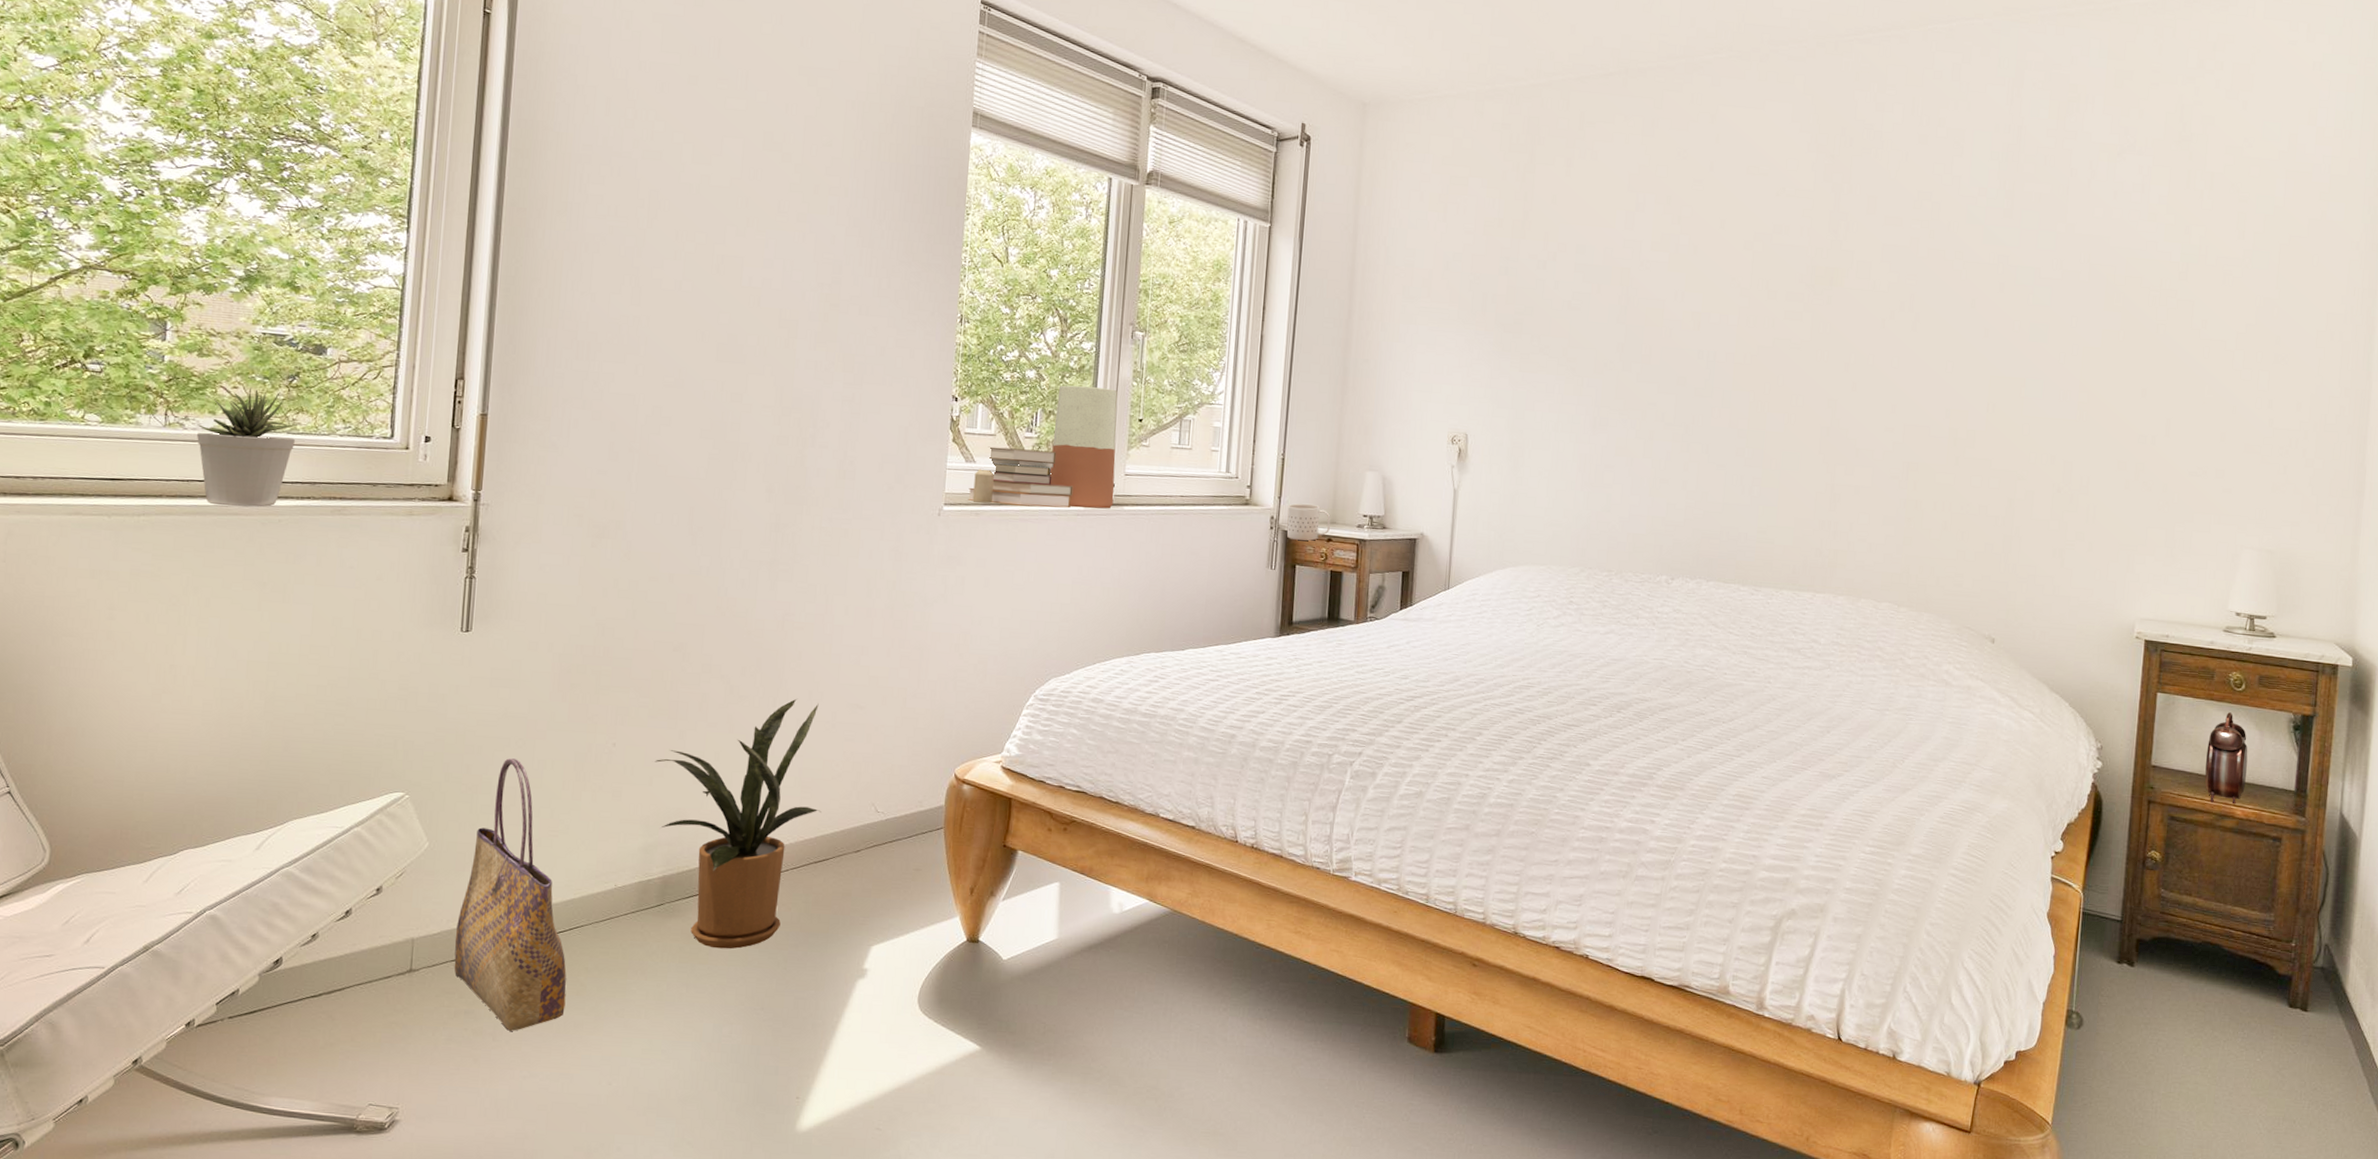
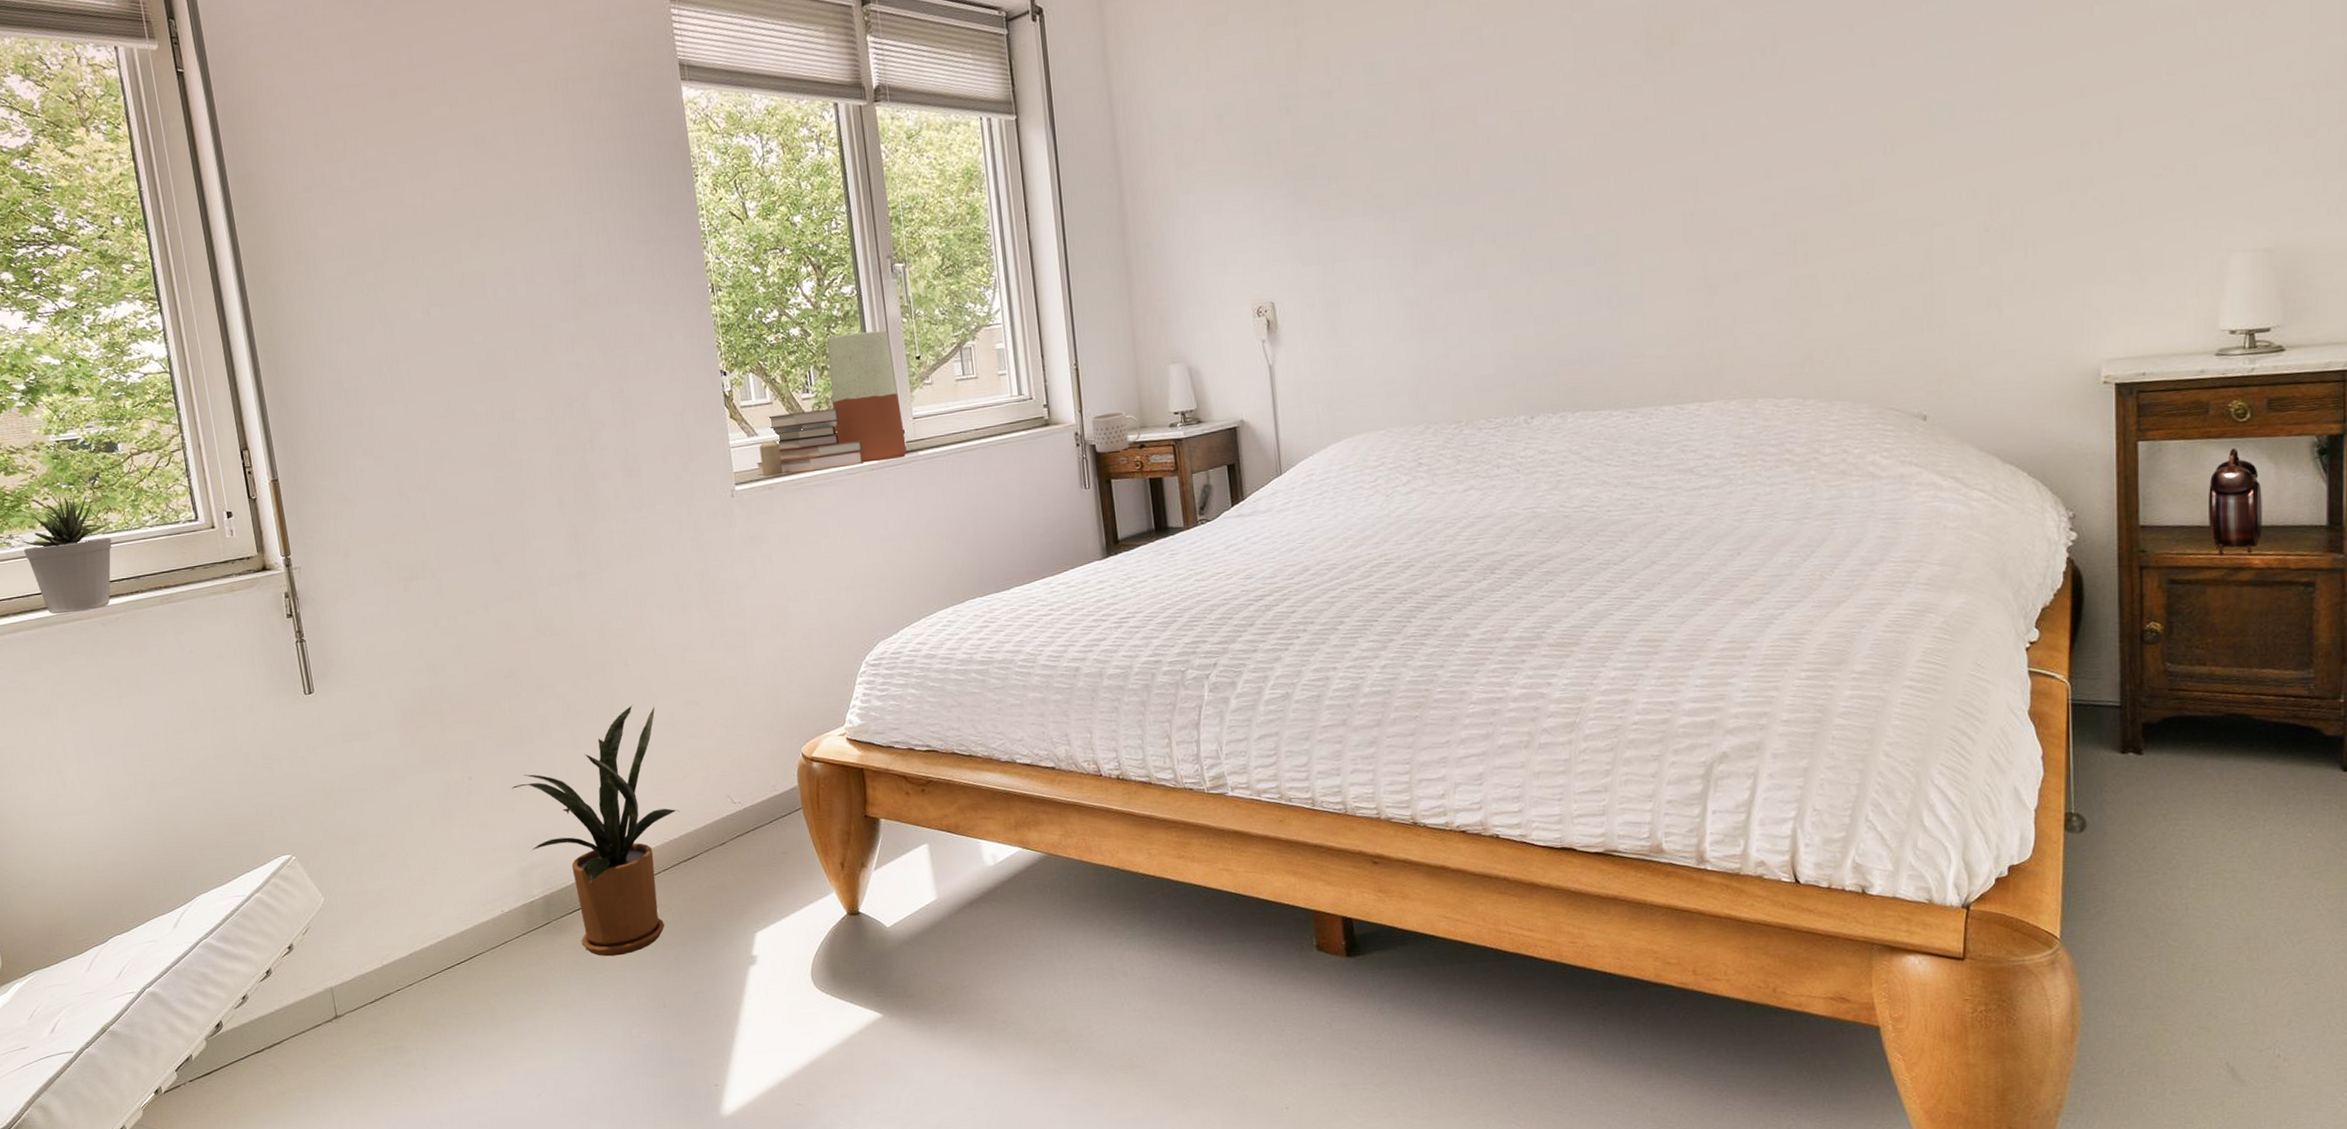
tote bag: present [454,758,567,1031] -> none [364,807,483,1059]

